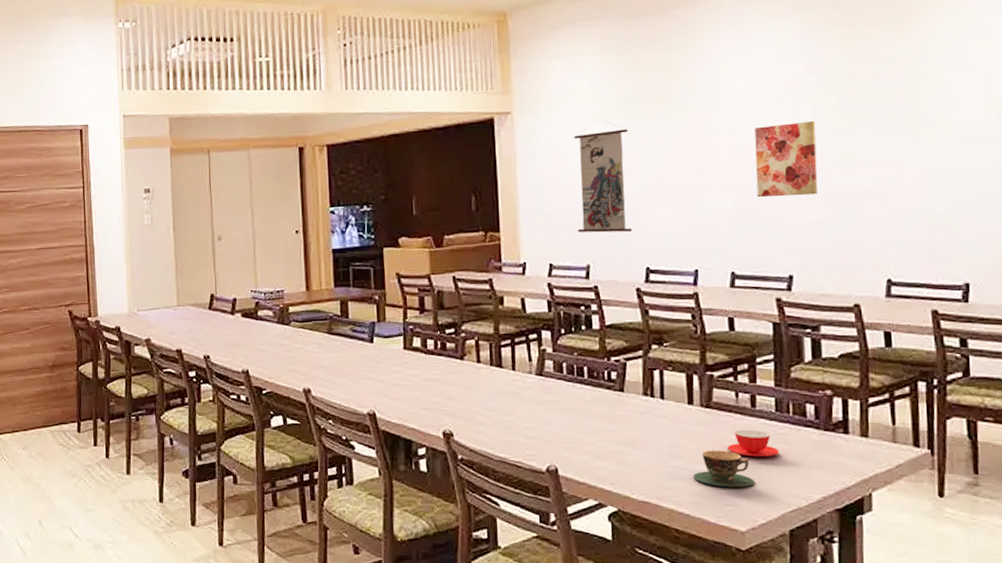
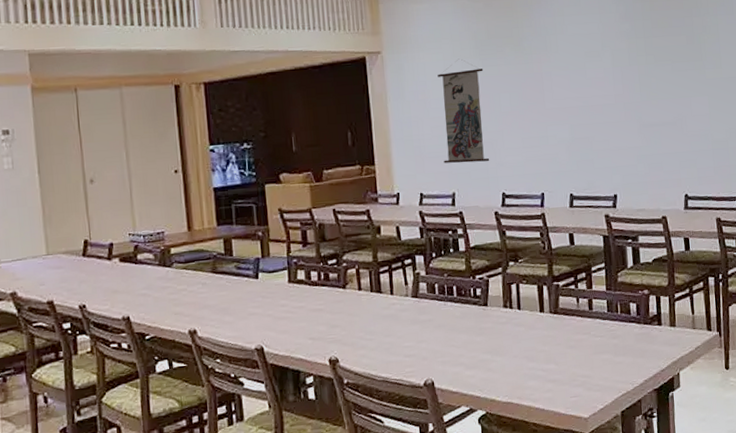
teacup: present [693,450,756,488] -> none [546,349,594,382]
teacup: present [727,429,780,456] -> none [571,328,612,353]
wall art: present [754,120,818,198] -> none [584,62,633,129]

